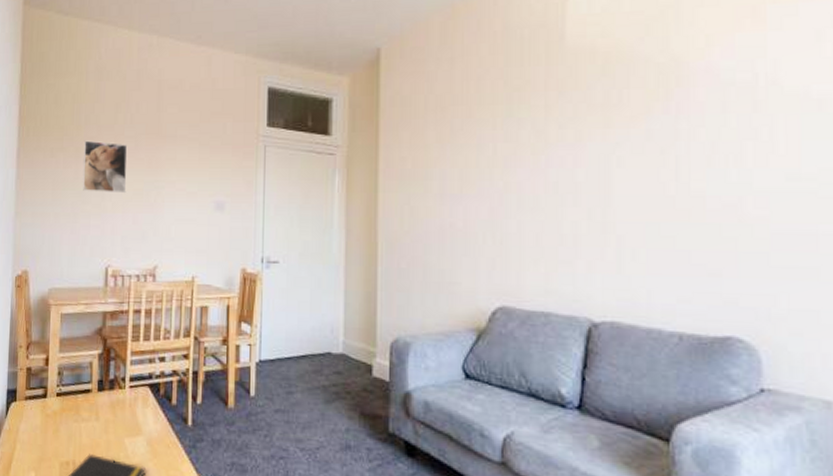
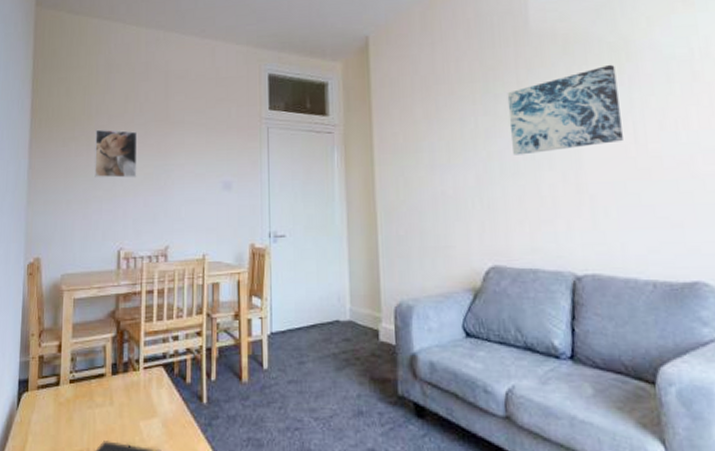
wall art: none [532,89,662,188] -> present [507,64,623,155]

